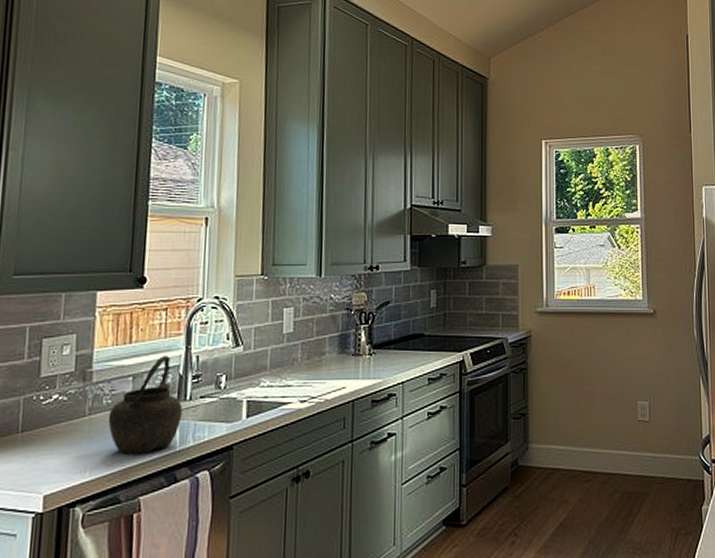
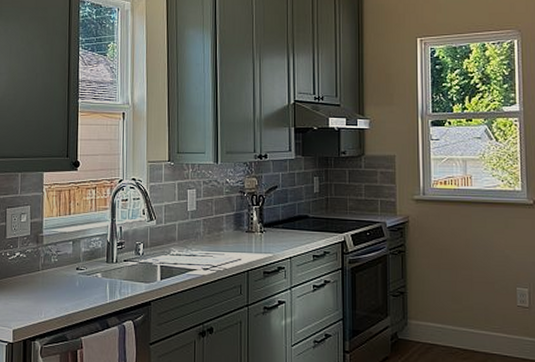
kettle: present [108,356,183,454] -> none [56,226,111,303]

